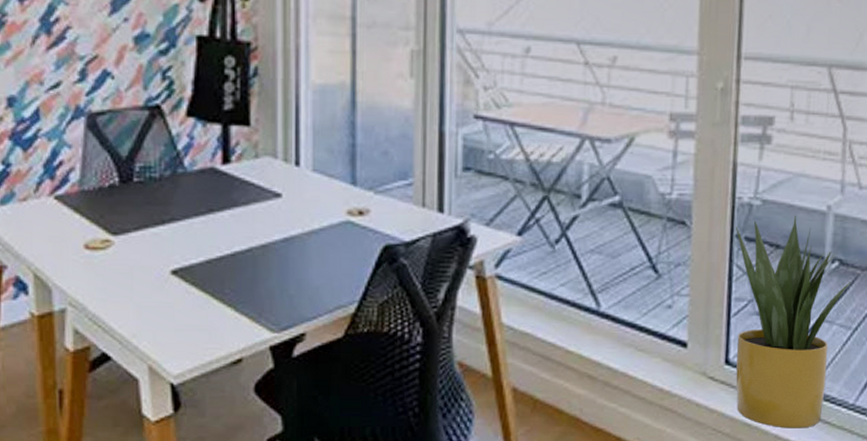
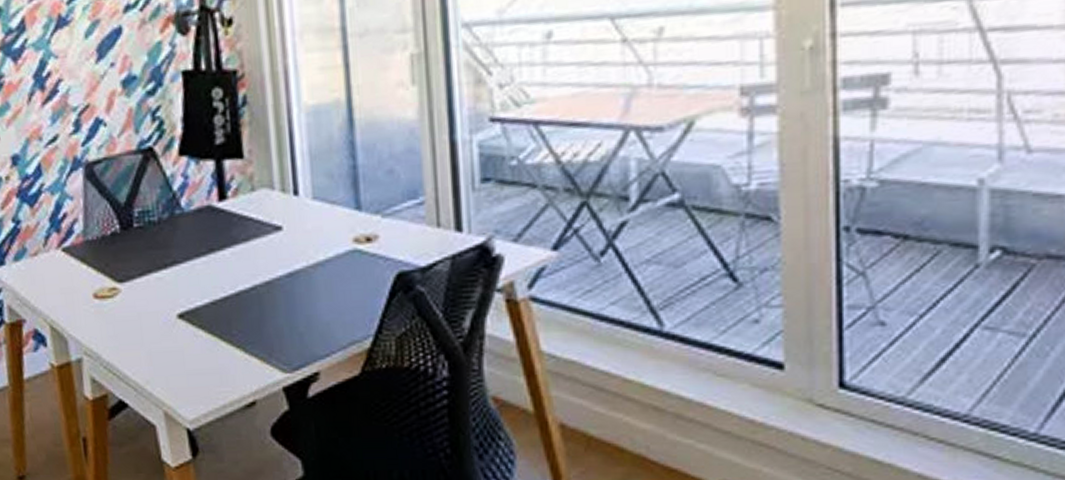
planter: present [735,216,851,428] -> none [841,196,1022,466]

